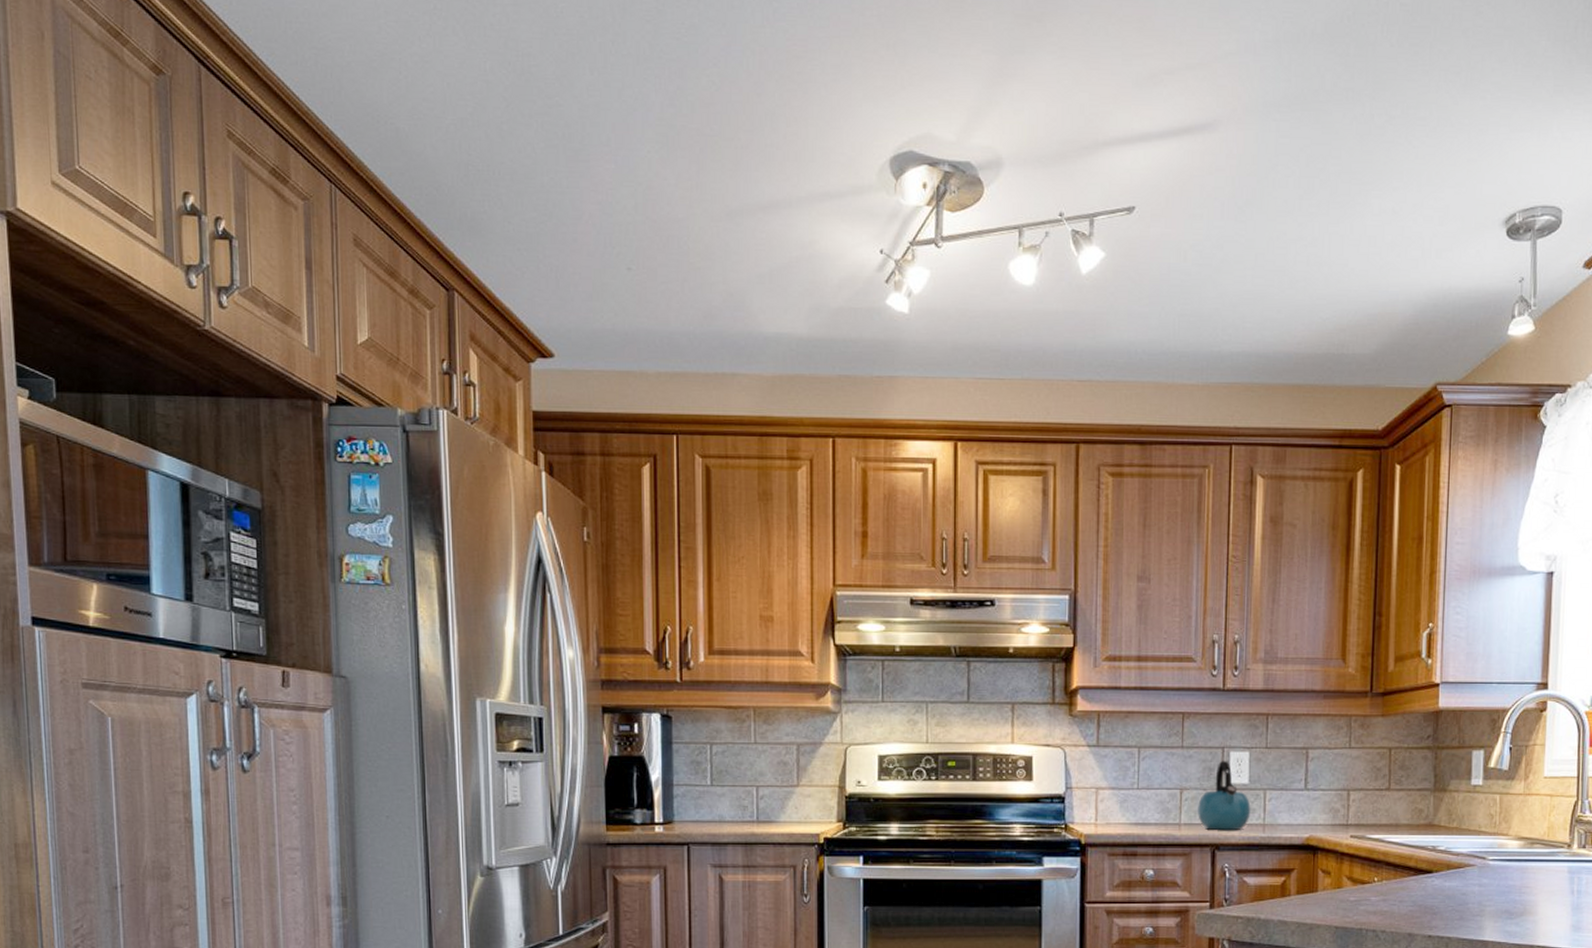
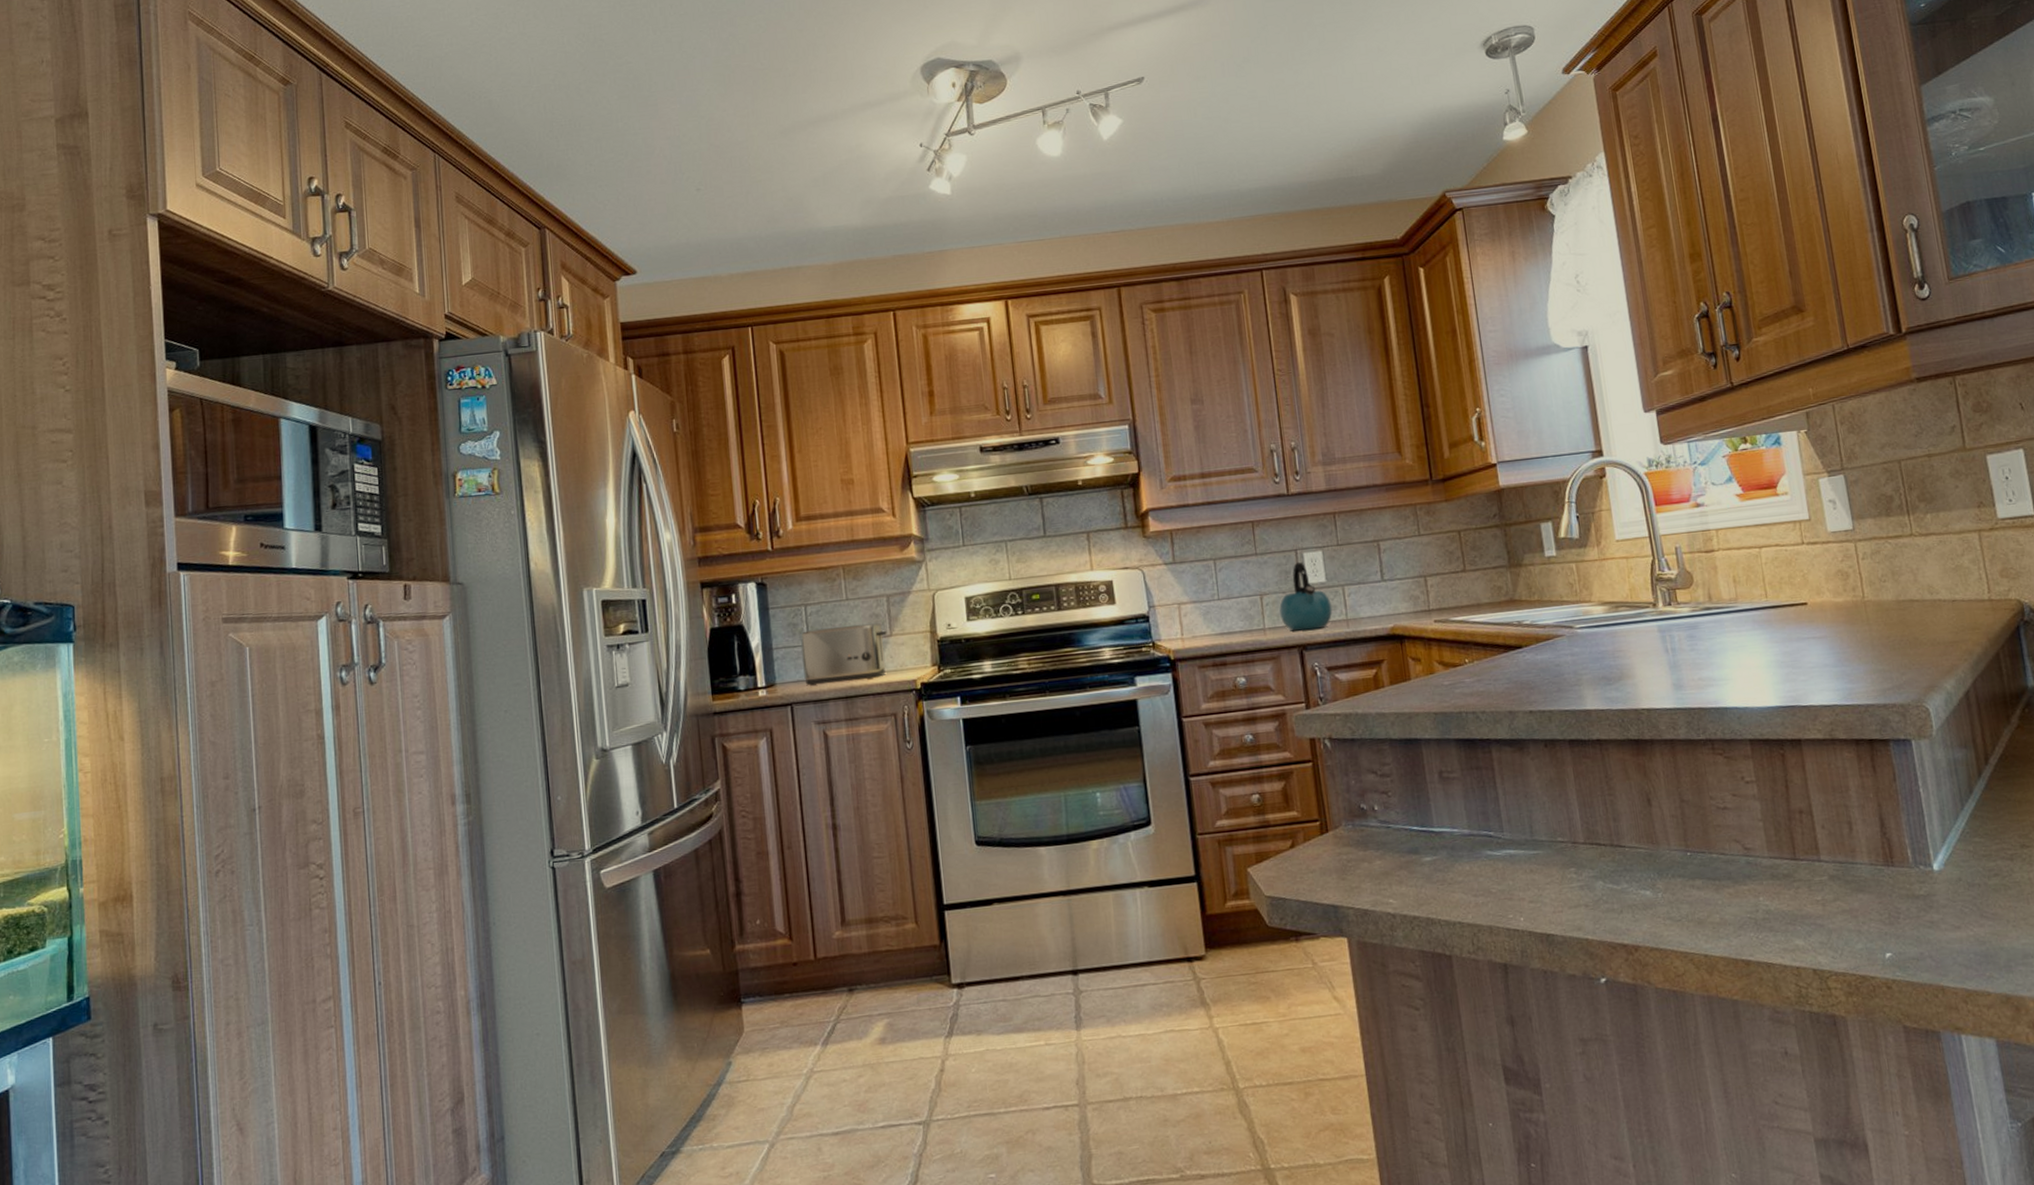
toaster: none [703,769,795,828] -> present [800,622,888,686]

